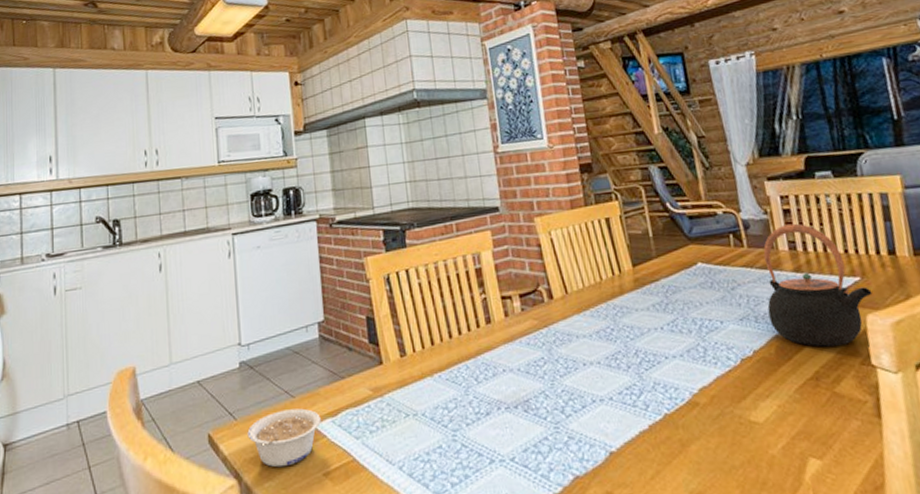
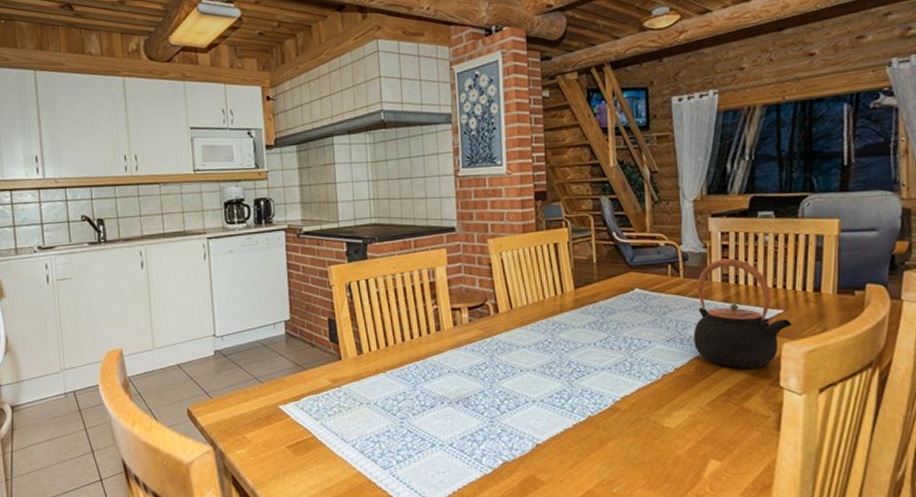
legume: present [247,408,321,468] -> none [221,392,286,439]

